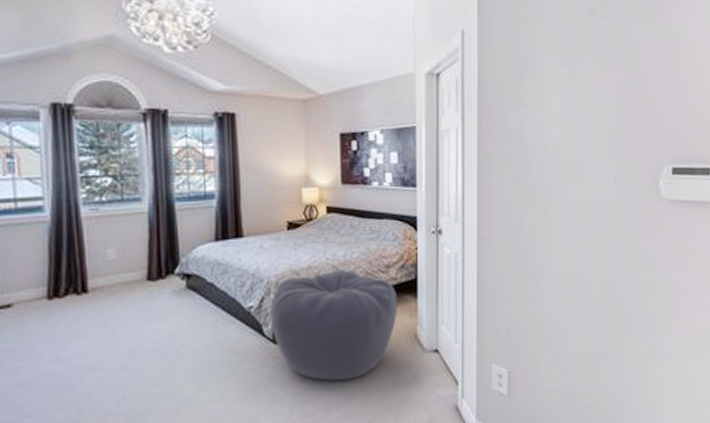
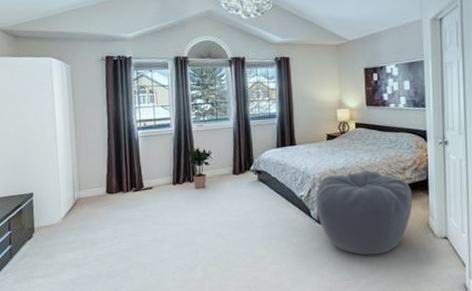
potted plant: none [70,242,116,305] -> present [186,147,213,189]

